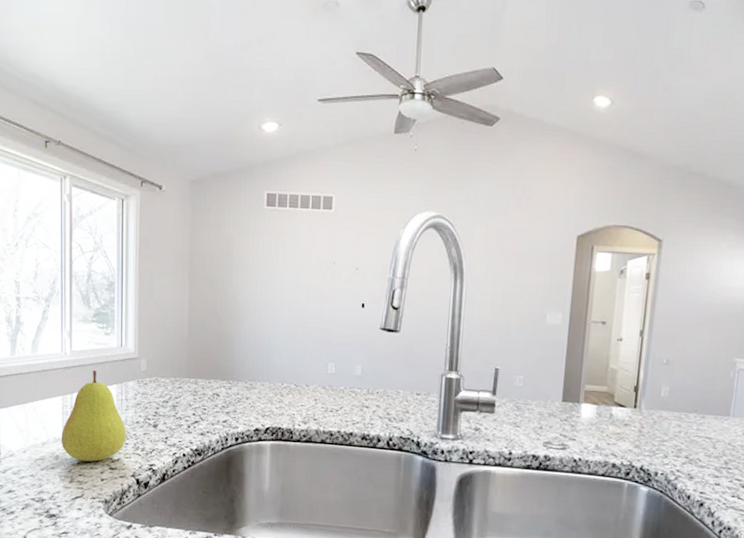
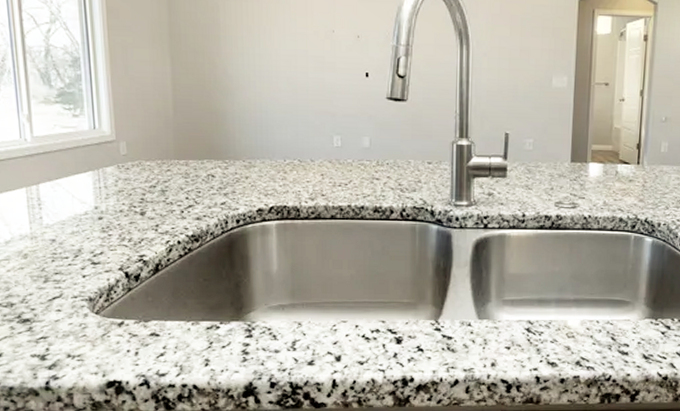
fruit: present [61,370,126,462] -> none [28,157,109,258]

